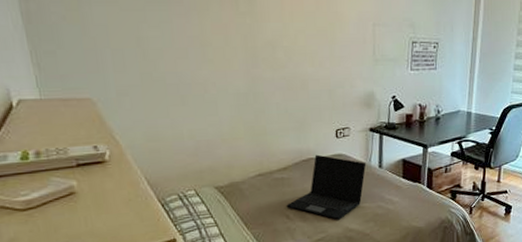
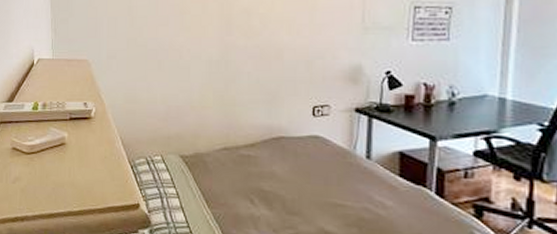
laptop: present [286,154,367,220] -> none [251,133,350,217]

